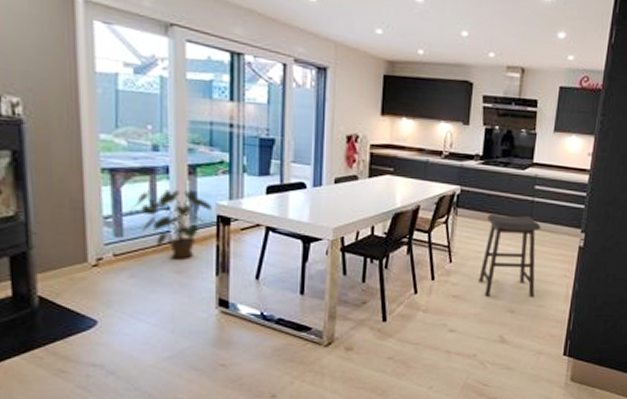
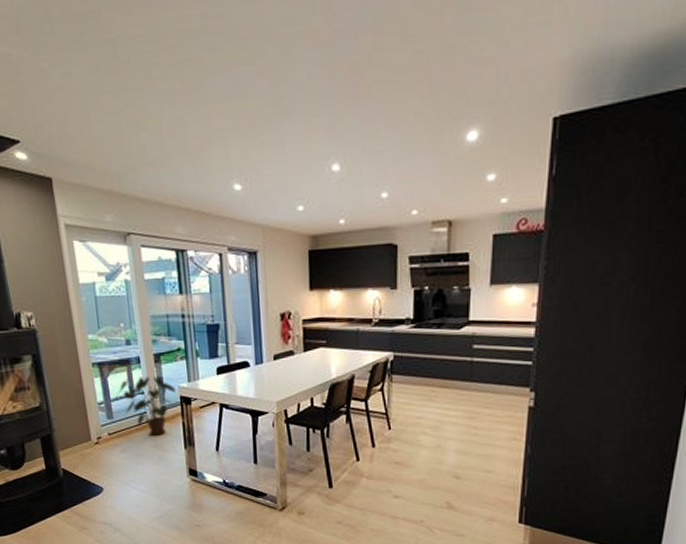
bar stool: present [479,213,541,297] -> none [420,377,484,462]

